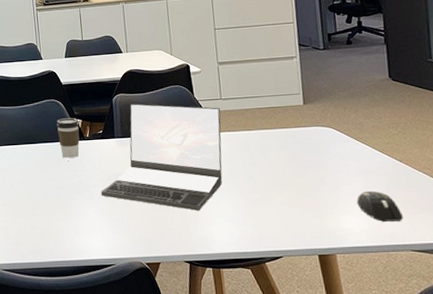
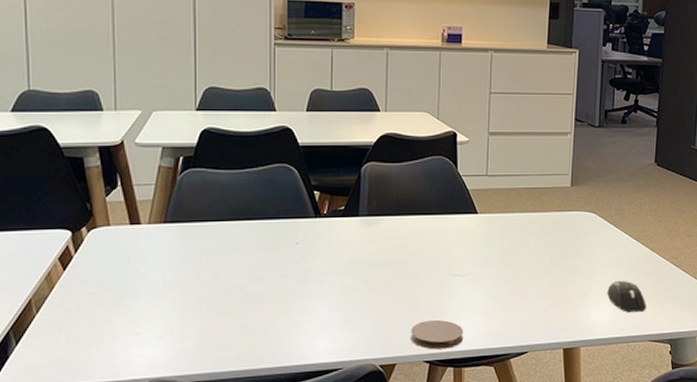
coffee cup: present [56,118,80,158] -> none [286,189,316,239]
laptop: present [101,103,223,211] -> none [334,174,484,303]
coaster: none [170,225,219,251] -> present [411,319,464,350]

